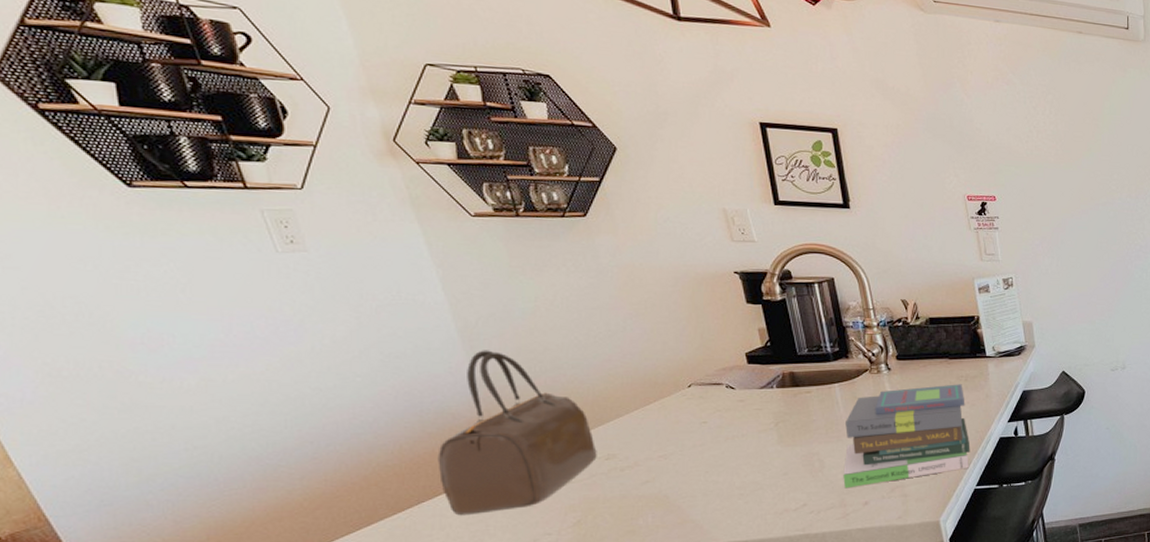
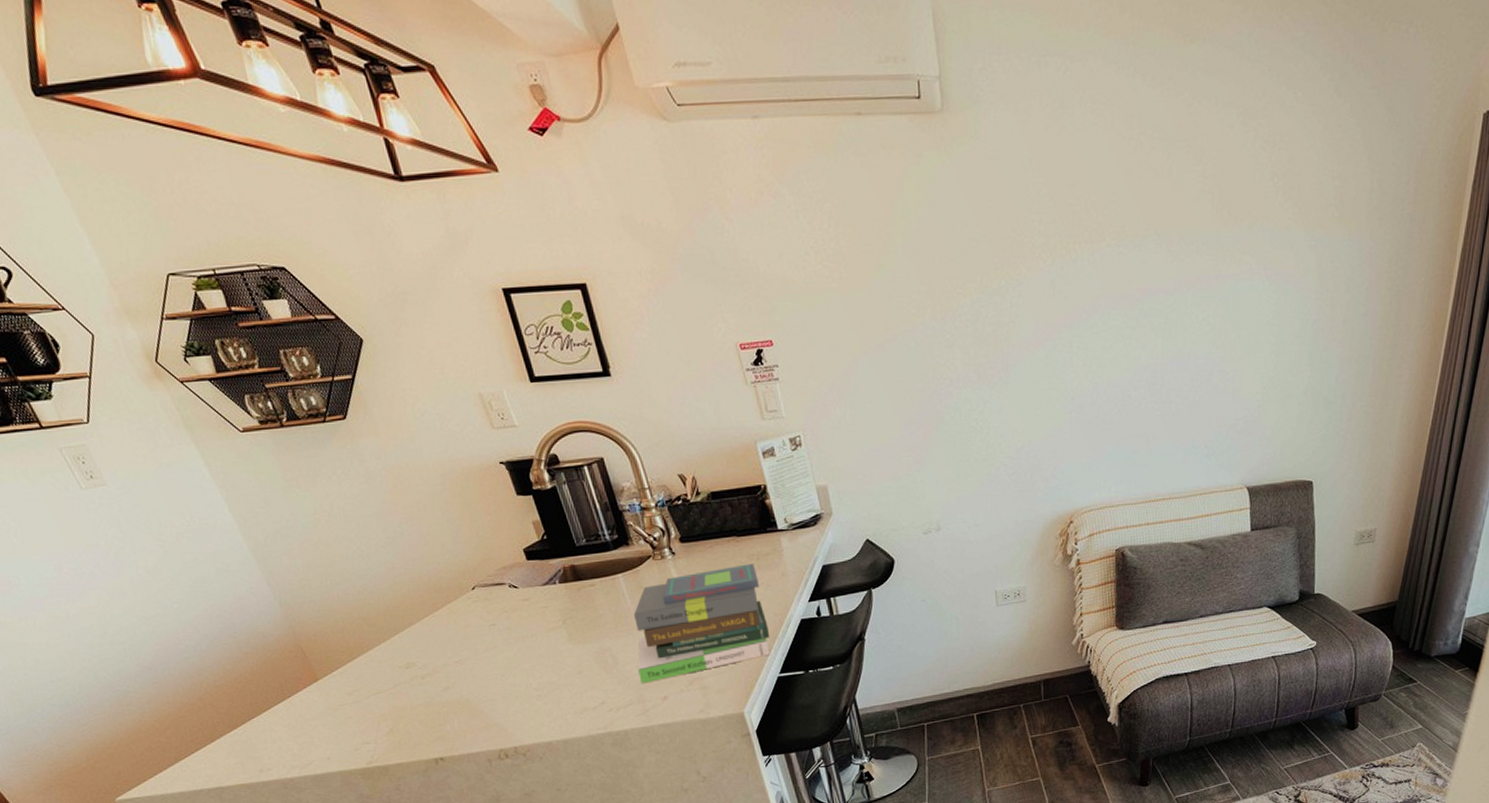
handbag: present [438,350,597,516] -> none [256,567,398,730]

